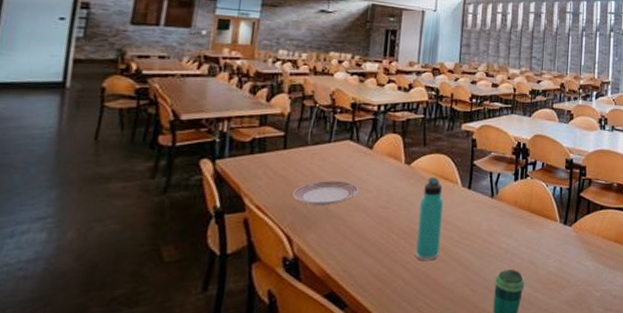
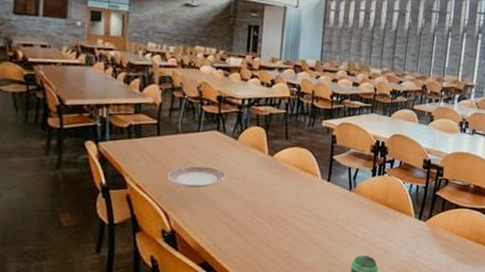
thermos bottle: present [416,177,443,261] -> none [278,168,304,243]

